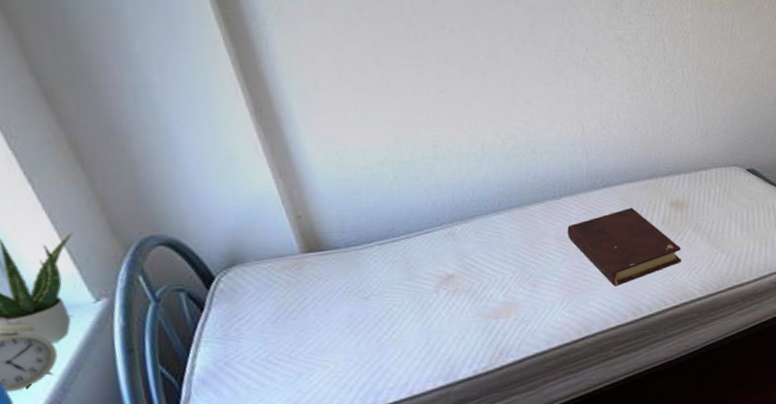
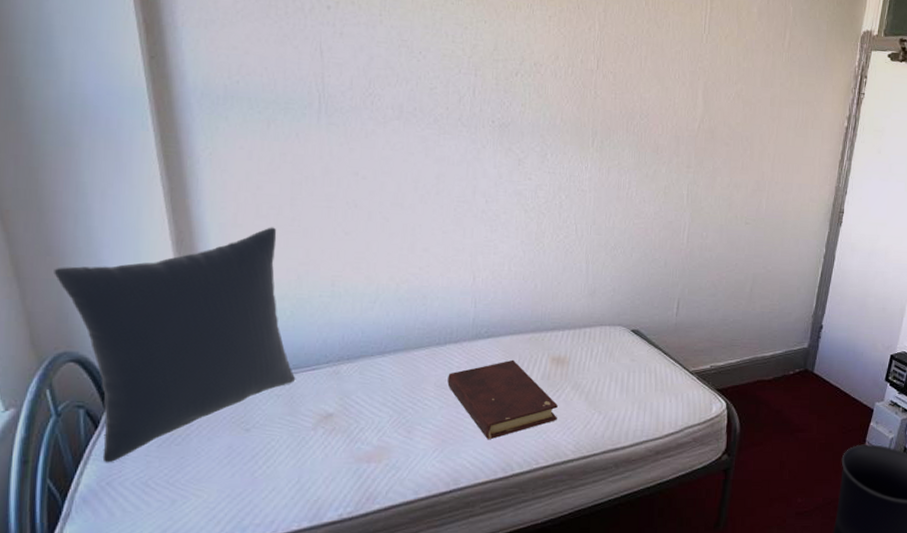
pillow: none [121,89,410,344] -> present [54,227,296,463]

